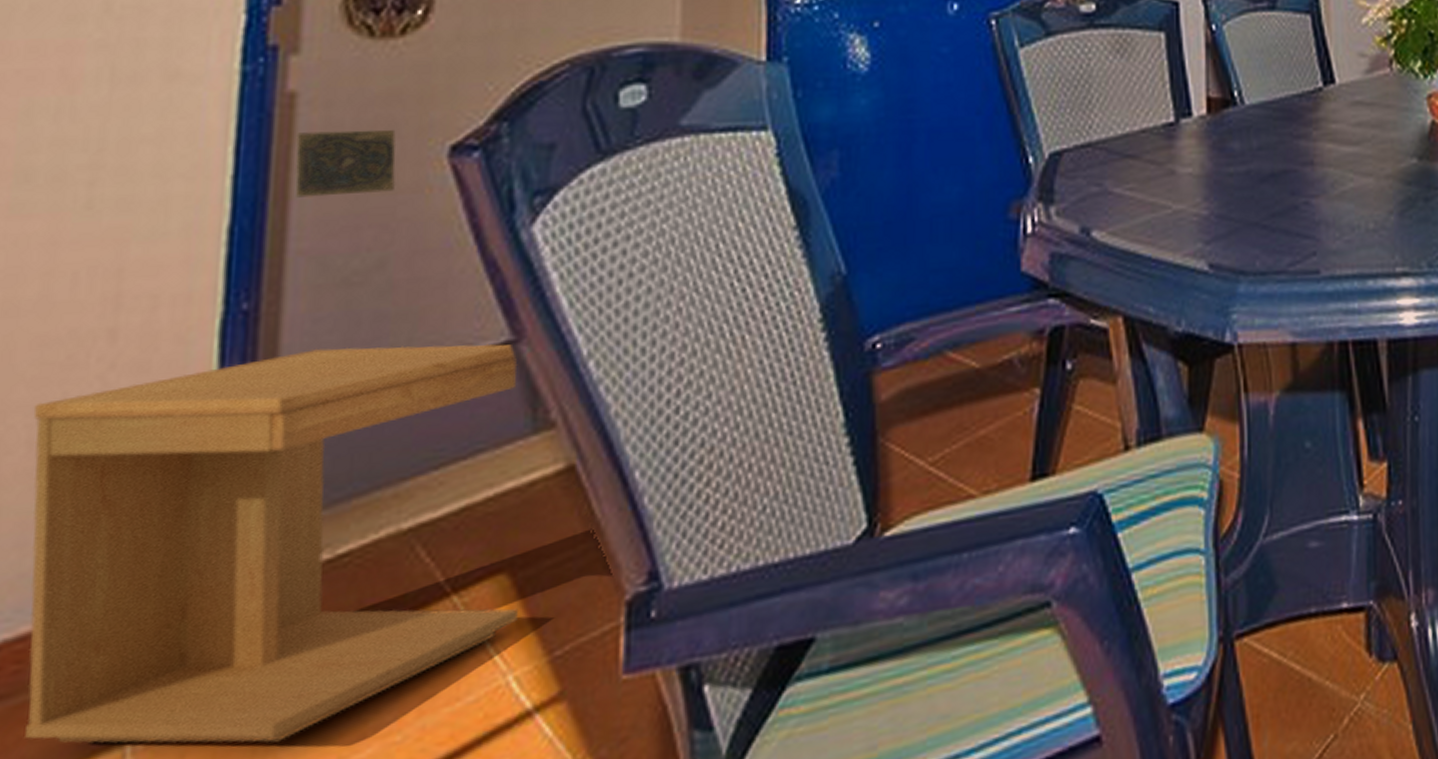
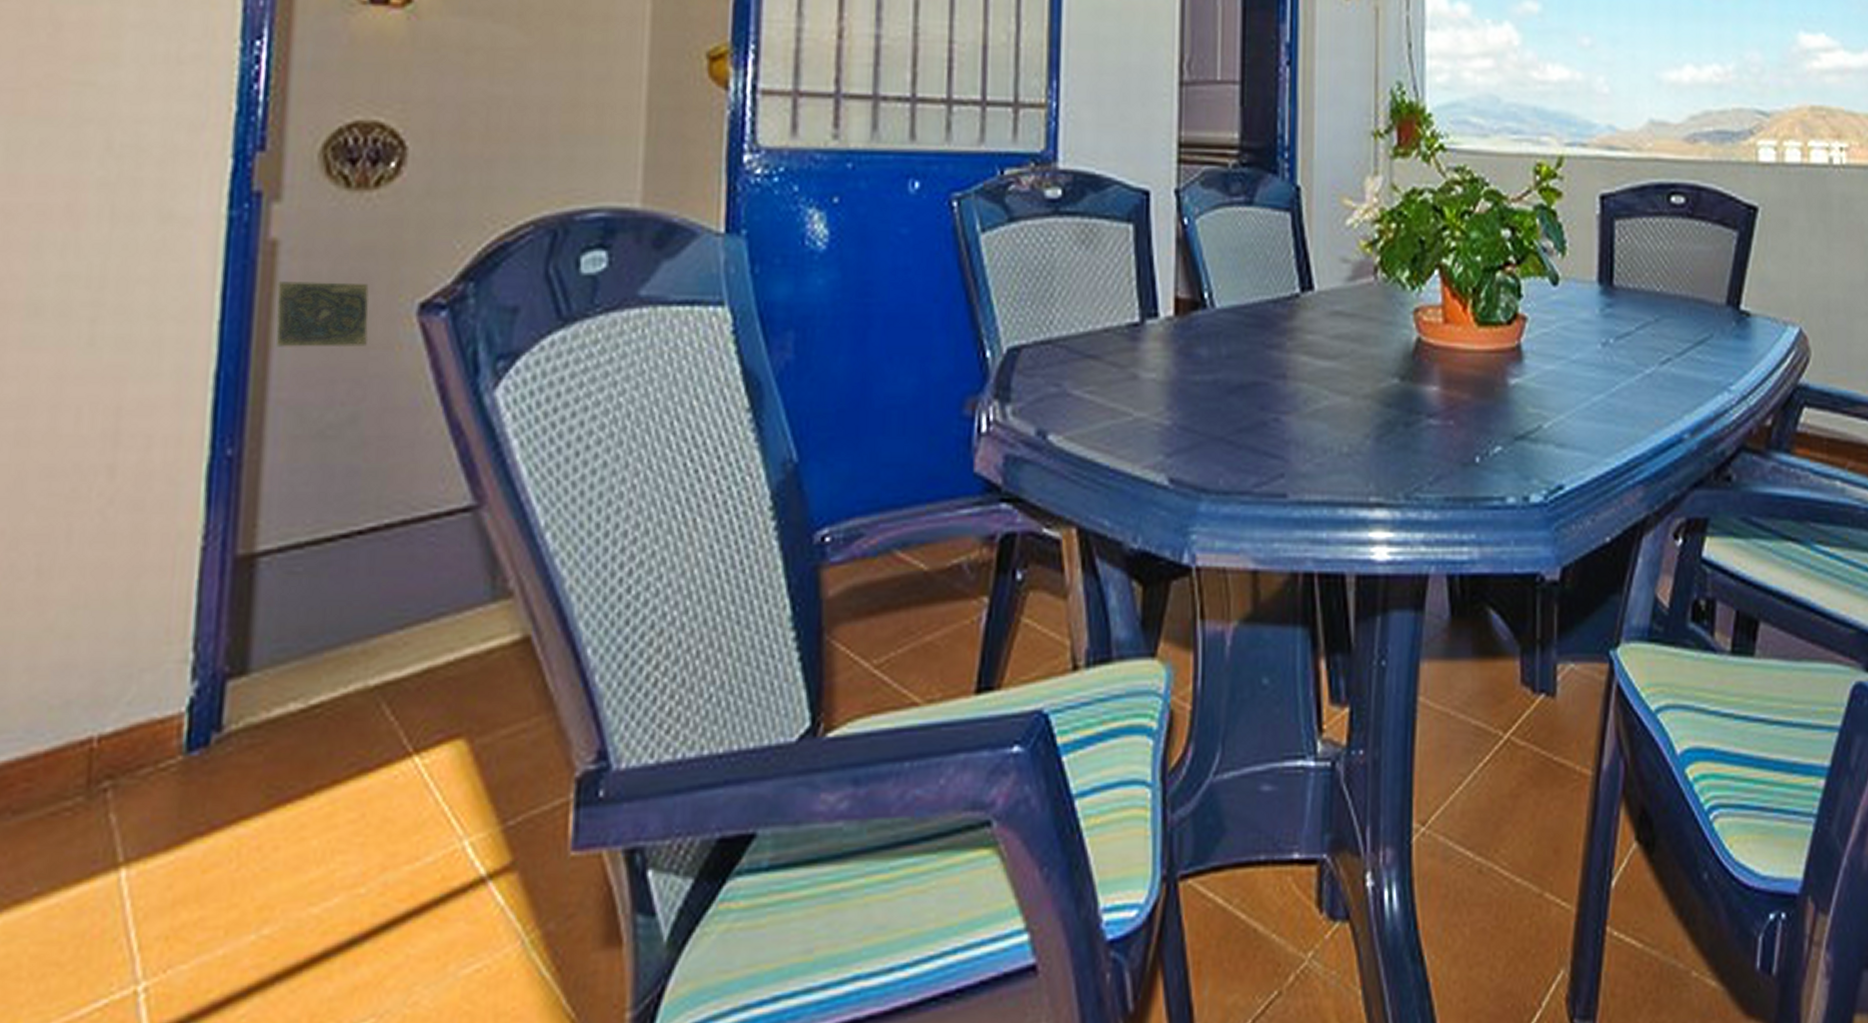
side table: present [25,343,519,744] -> none [34,499,479,882]

